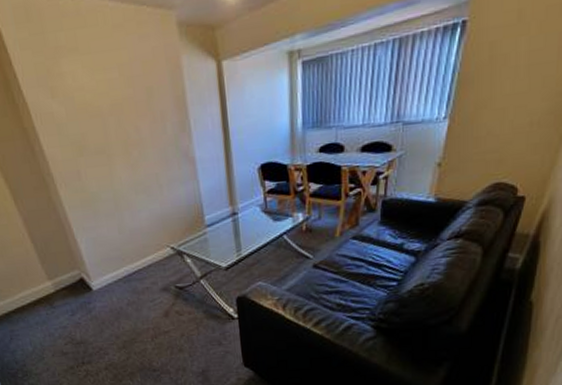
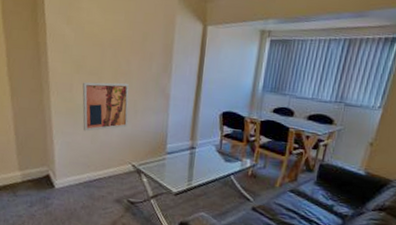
wall art: none [91,154,155,222] -> present [82,82,129,132]

